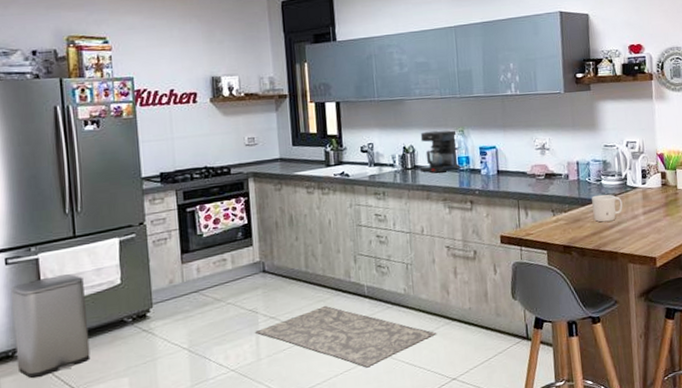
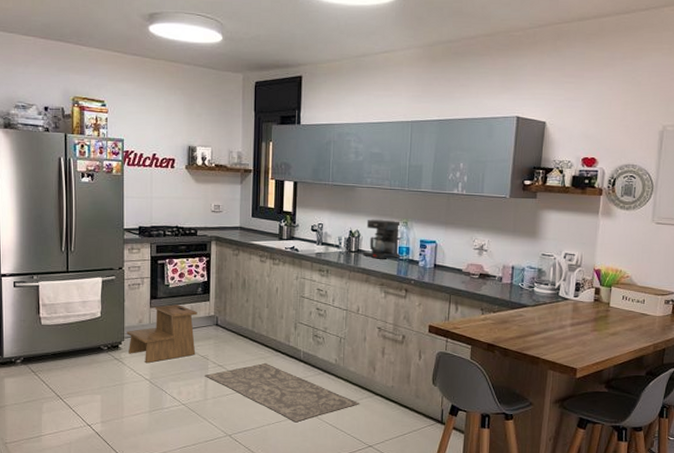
pedal bin: present [10,274,91,378] -> none [16,302,73,382]
step stool: none [155,255,242,330] -> present [126,304,197,364]
mug: present [592,194,623,223] -> none [521,301,552,328]

